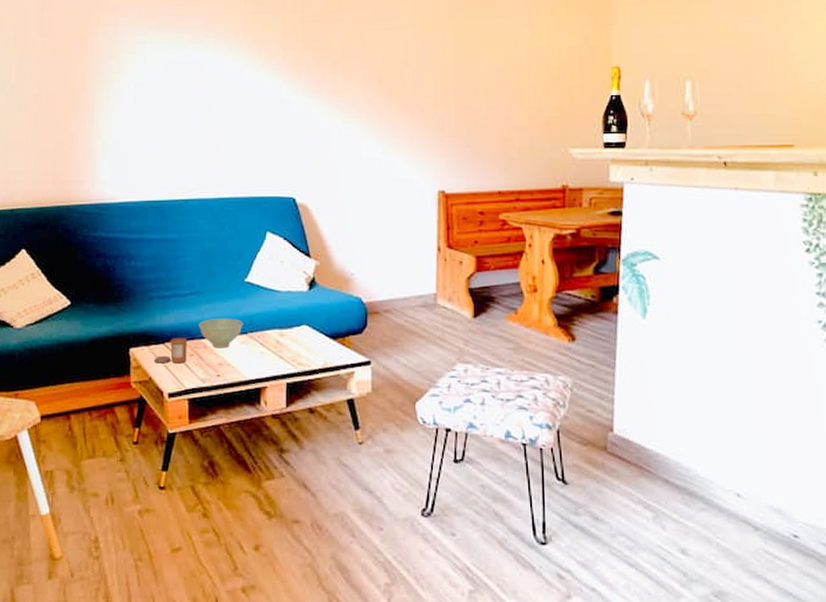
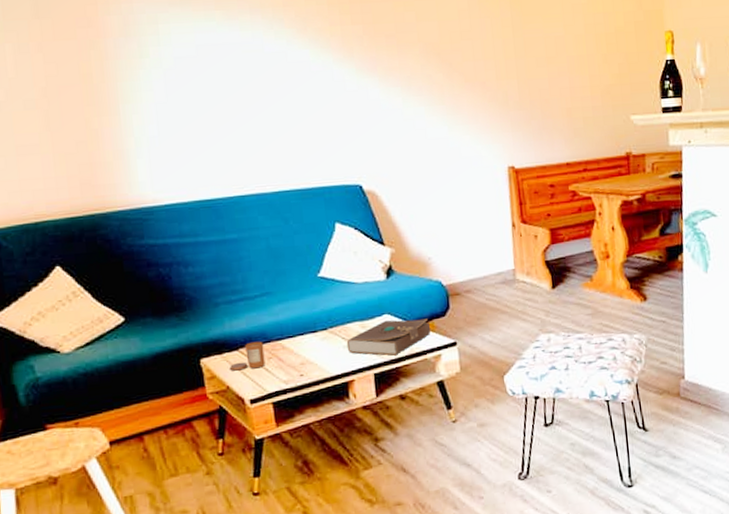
bowl: present [198,318,243,348] -> none [273,316,322,348]
book: none [263,331,347,367] -> present [346,318,431,356]

